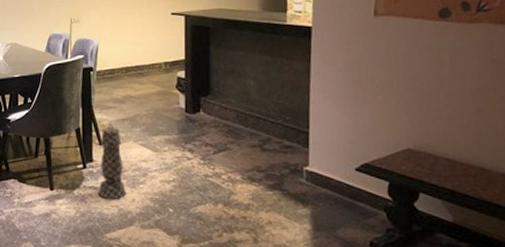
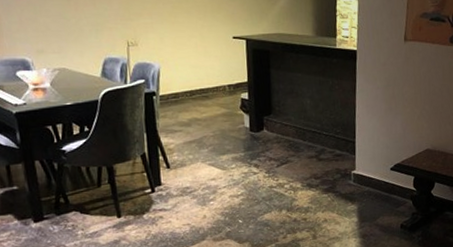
lantern: present [98,123,127,199] -> none [168,146,198,219]

